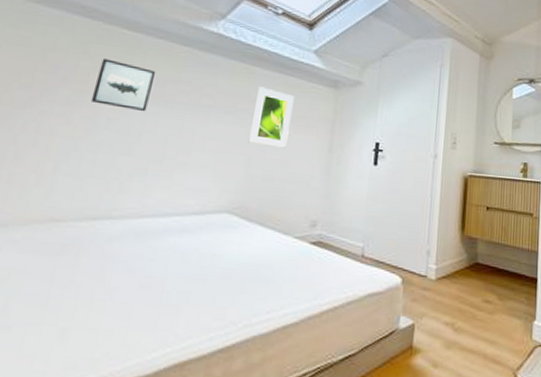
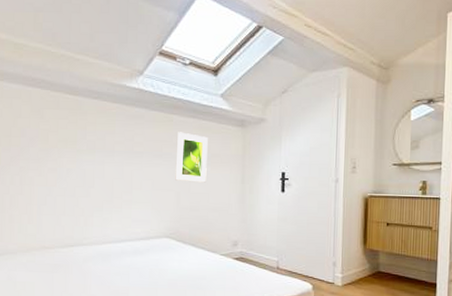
wall art: present [90,58,156,112] -> none [53,121,96,162]

